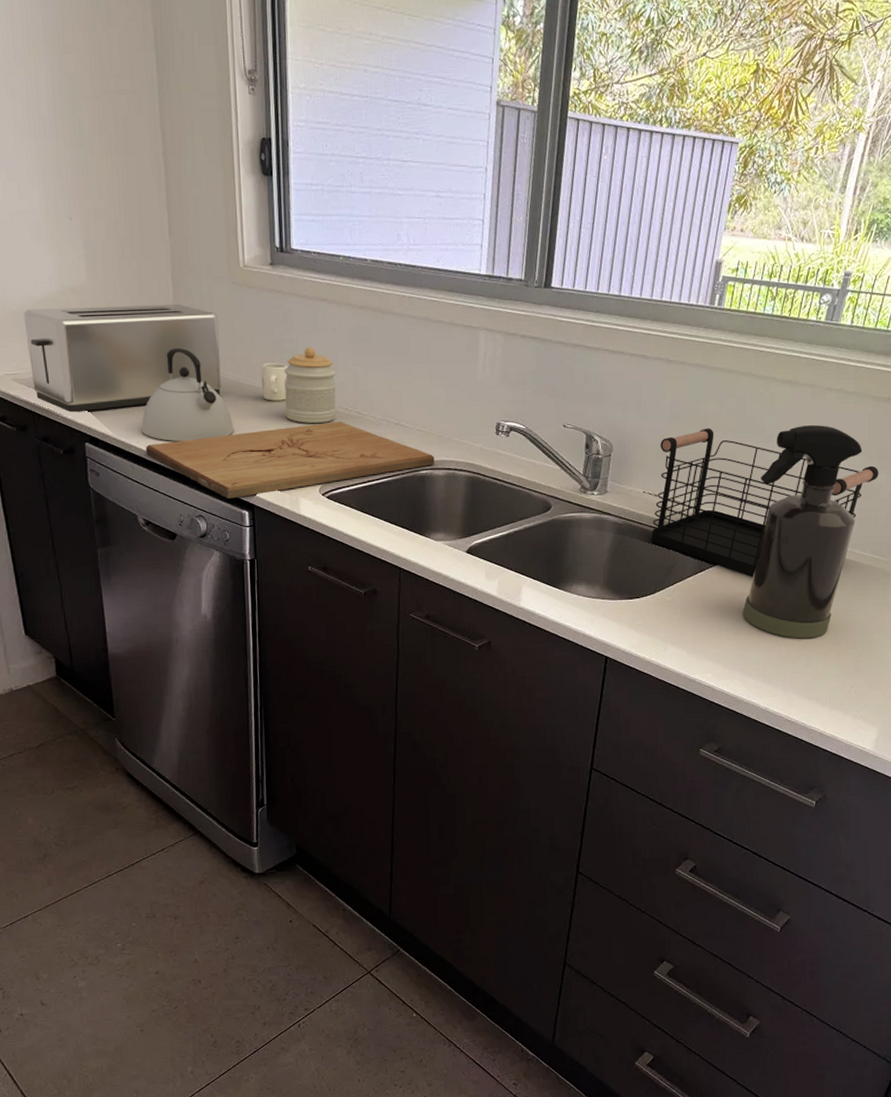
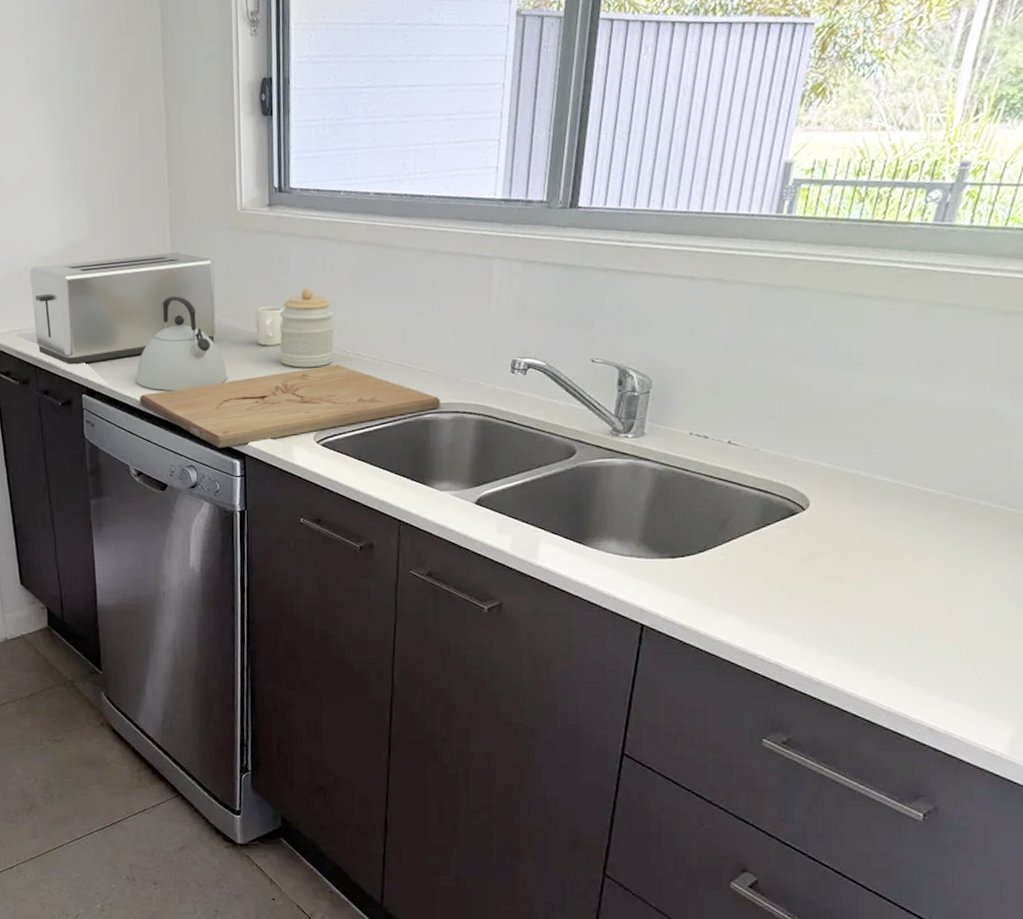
dish rack: present [650,428,879,576] -> none [698,356,1012,533]
spray bottle: present [742,425,862,639] -> none [820,348,988,610]

